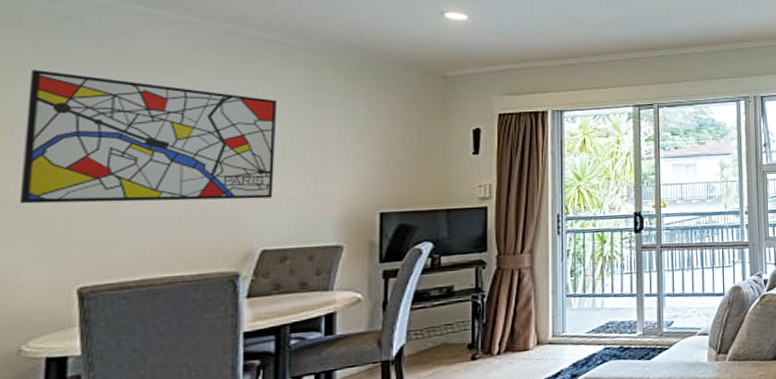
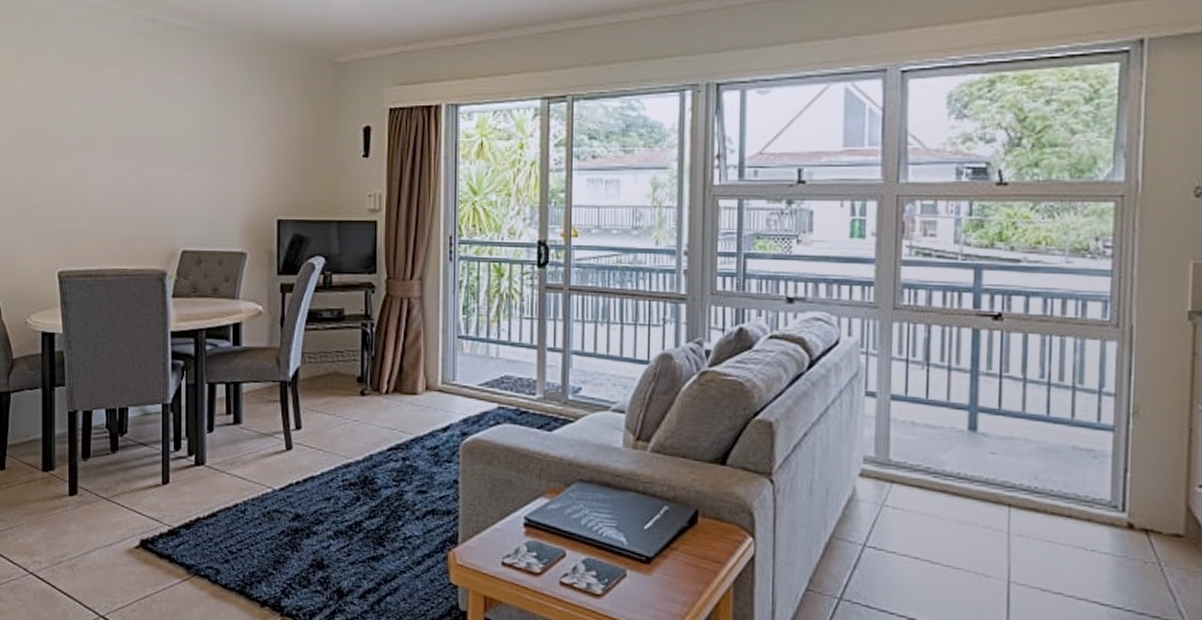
wall art: present [19,70,278,204] -> none [19,65,191,197]

